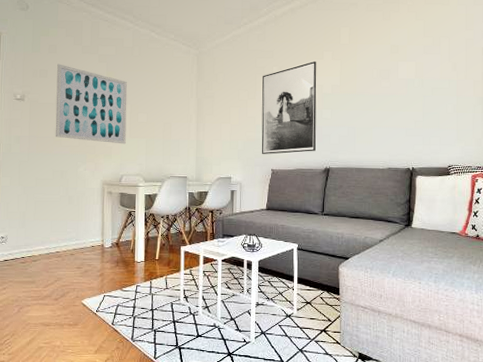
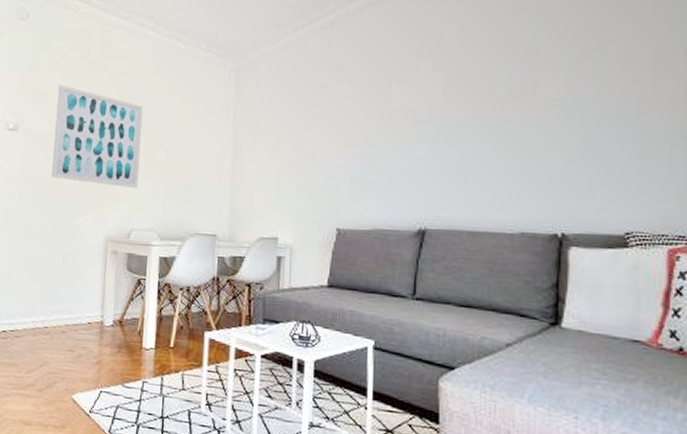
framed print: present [261,61,317,154] -> none [322,74,407,207]

